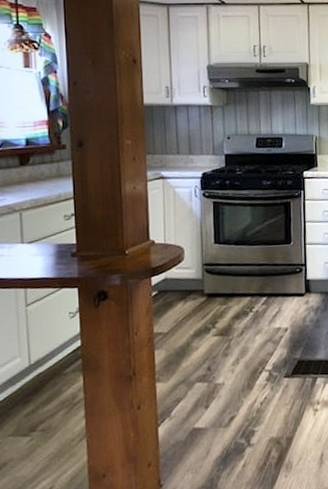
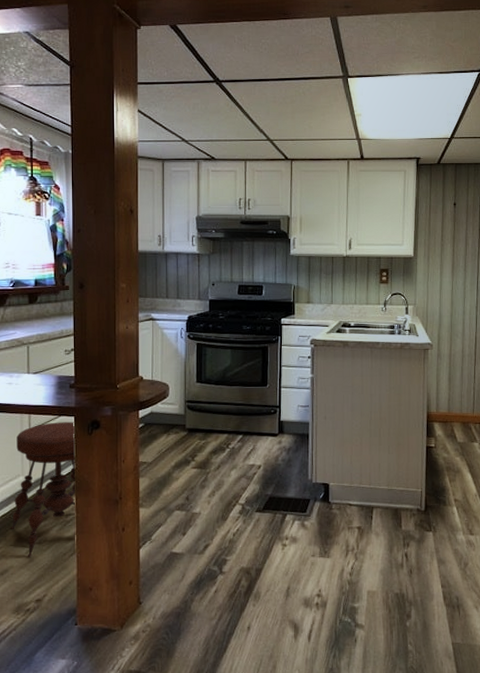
stool: none [7,294,85,447] -> present [10,422,77,557]

